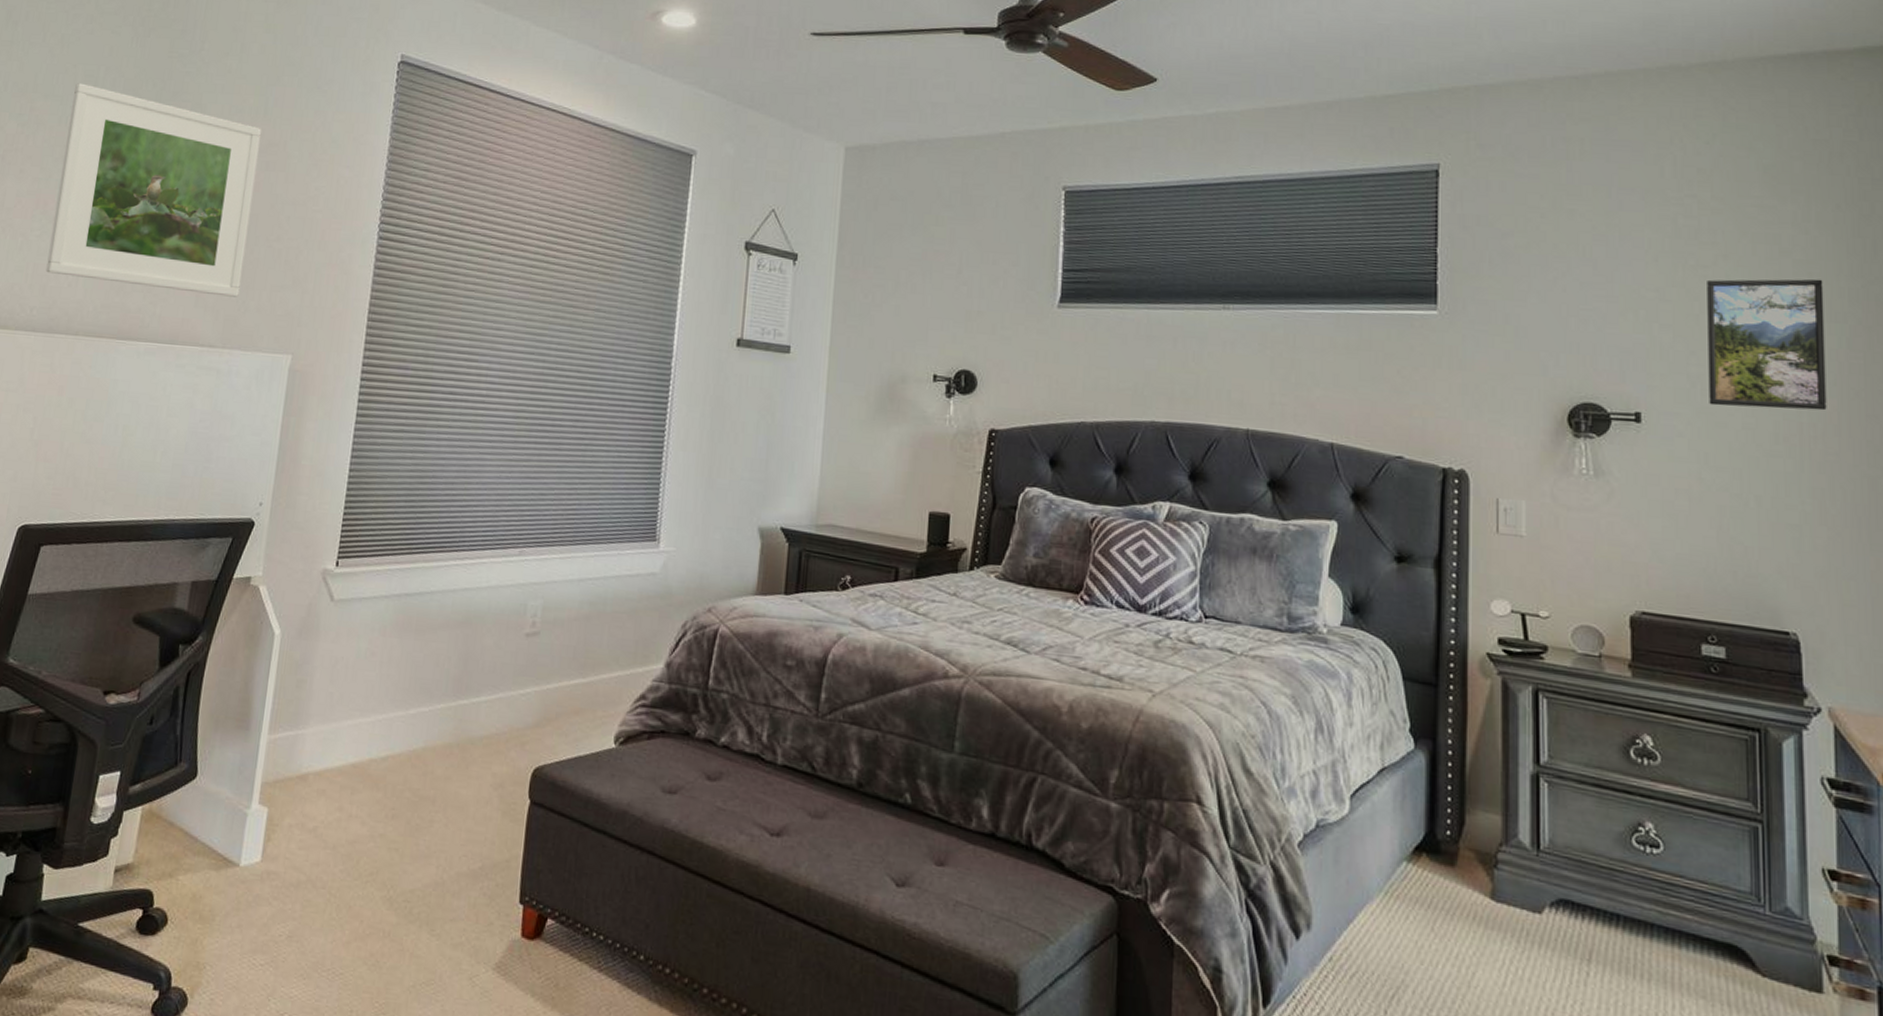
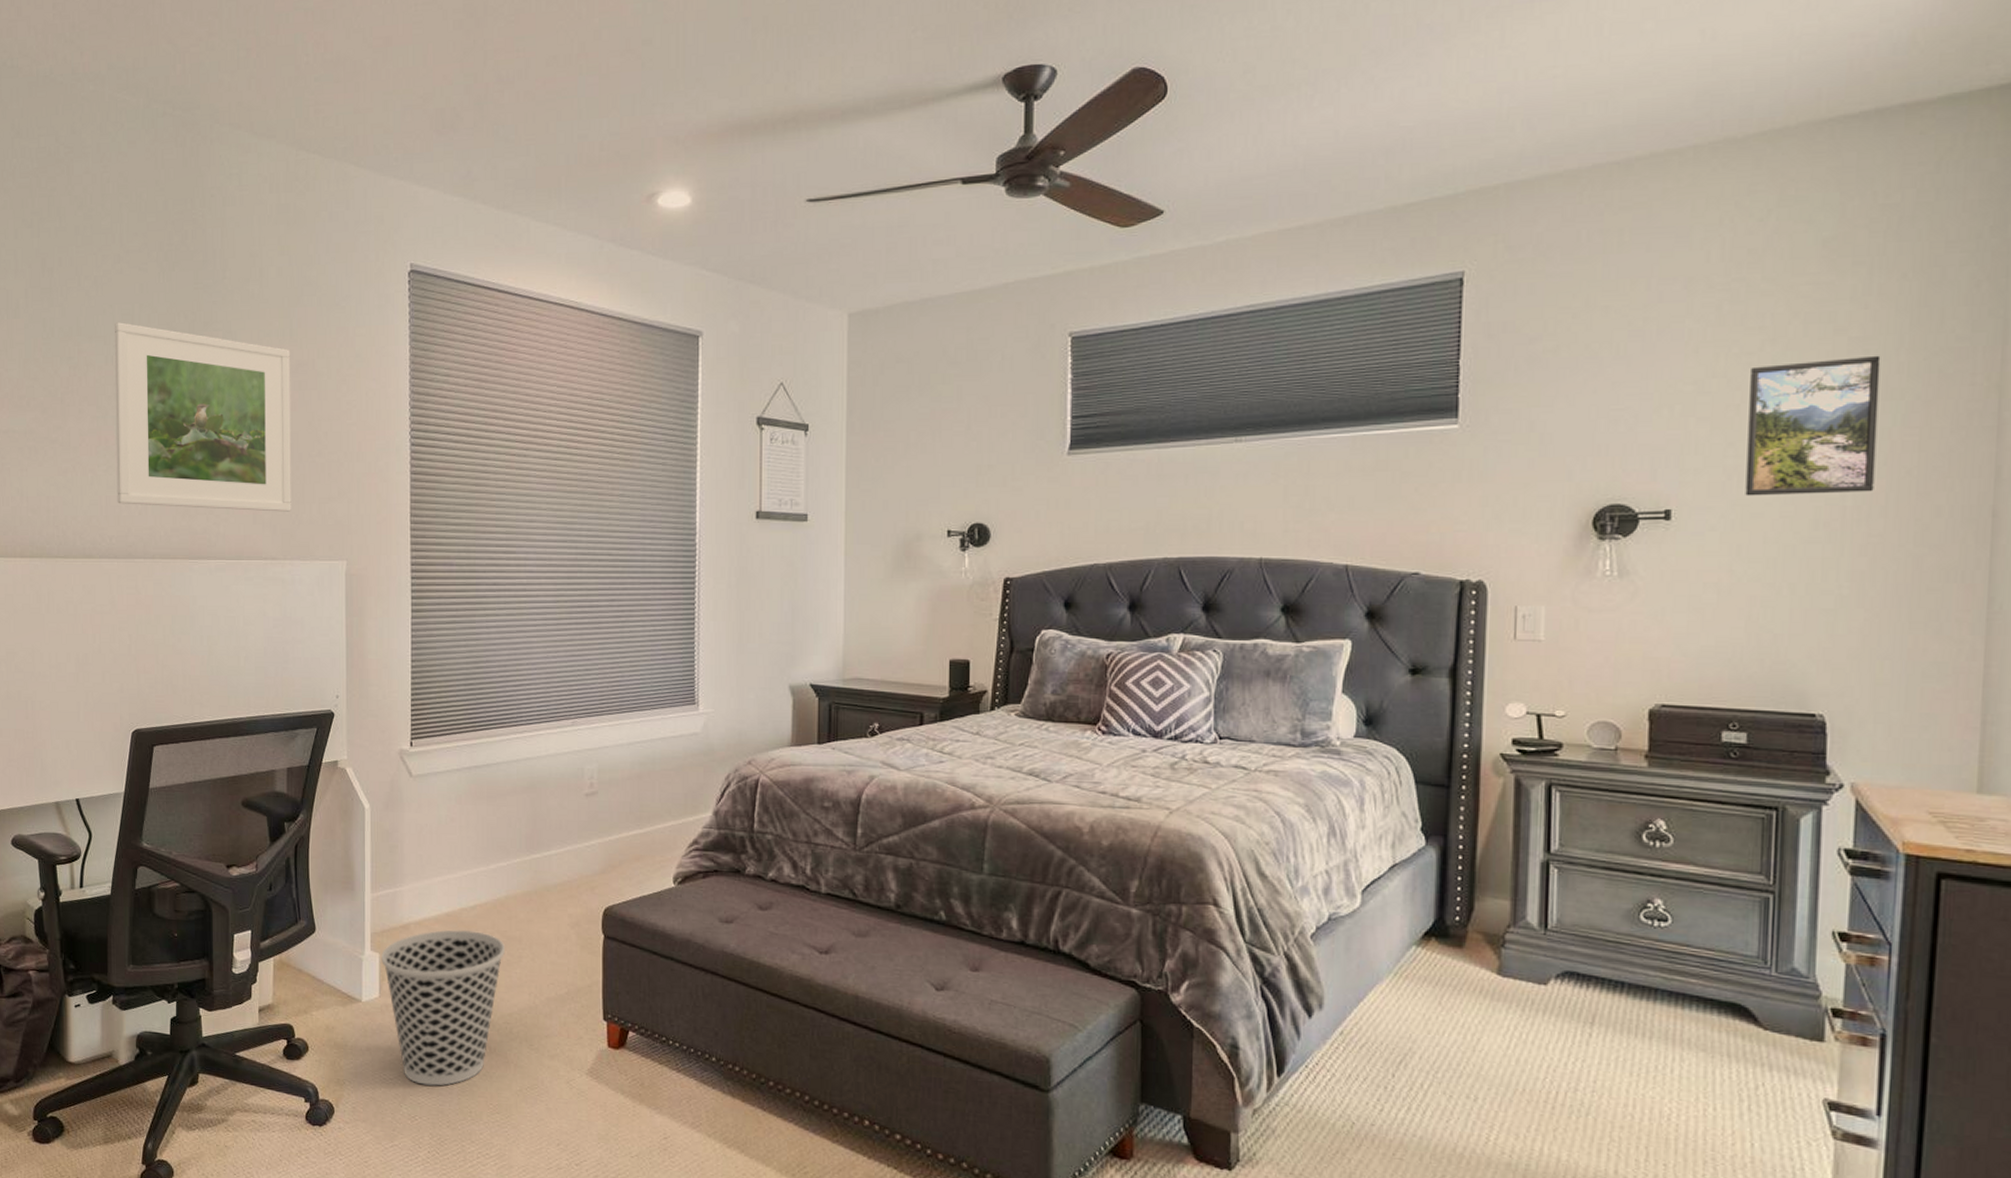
wastebasket: none [269,783,415,976] -> present [381,929,505,1086]

